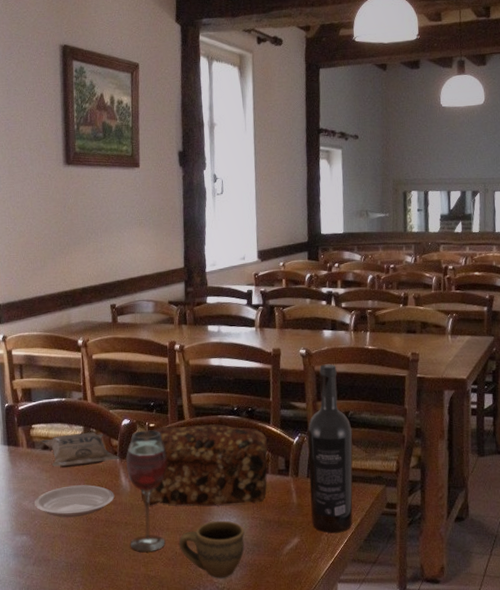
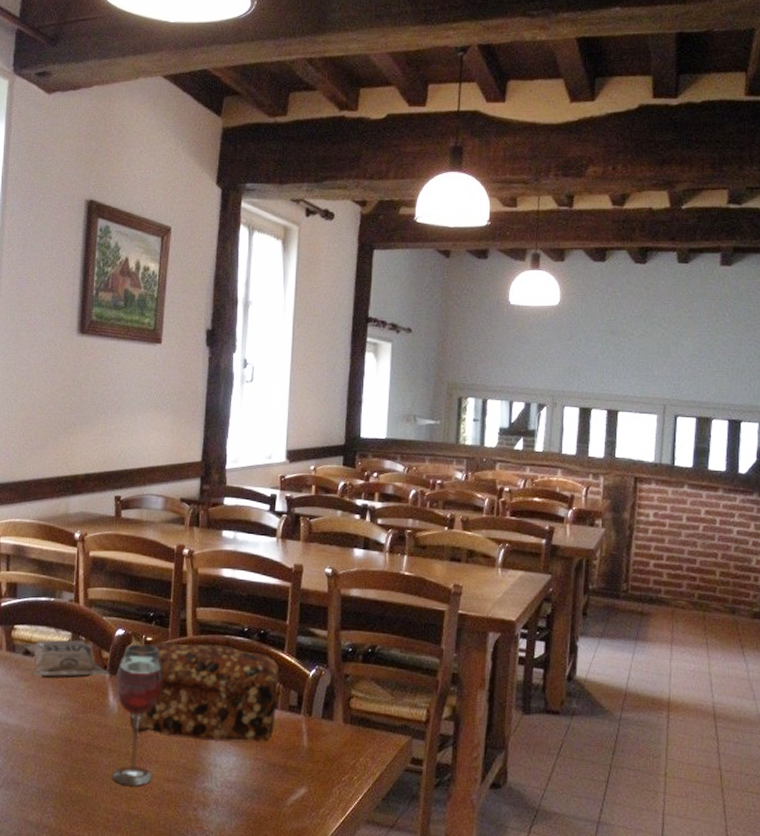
plate: present [34,485,115,518] -> none [9,699,100,737]
cup: present [178,520,245,578] -> none [167,758,245,826]
wine bottle: present [307,364,353,533] -> none [322,588,378,787]

